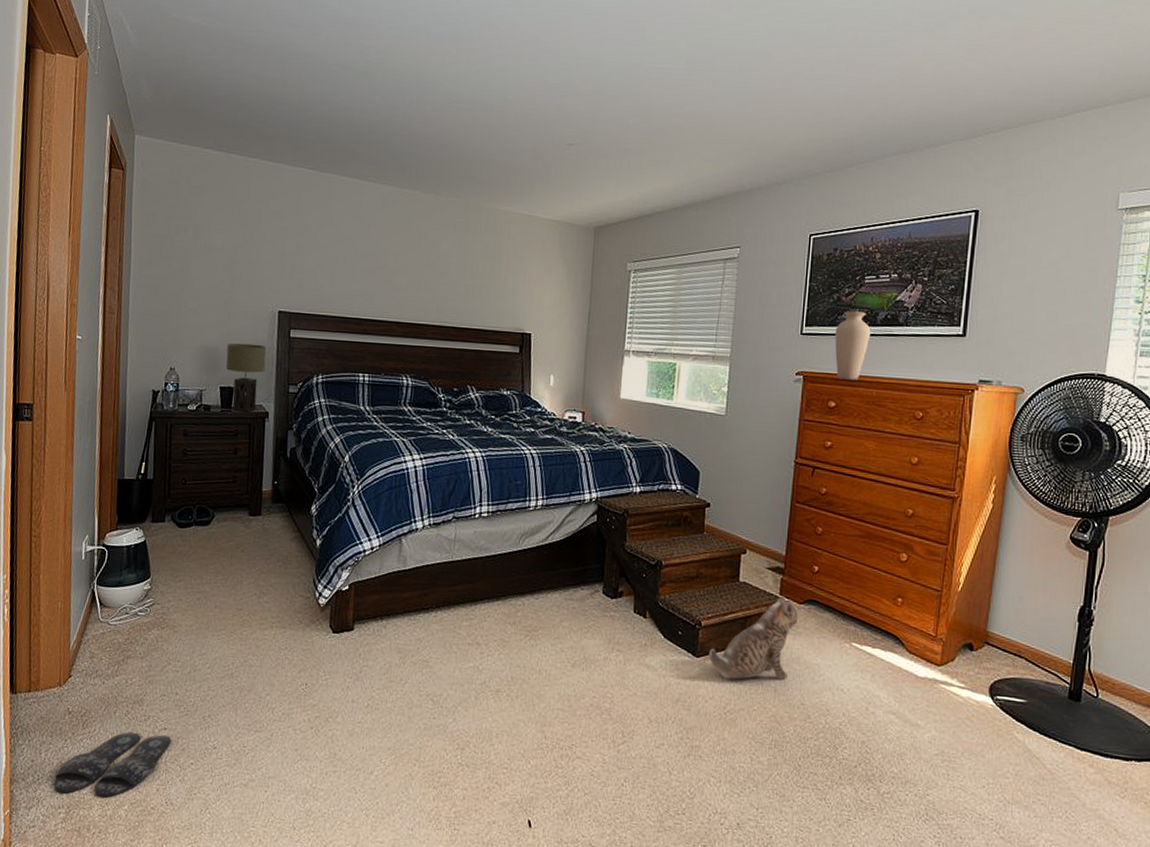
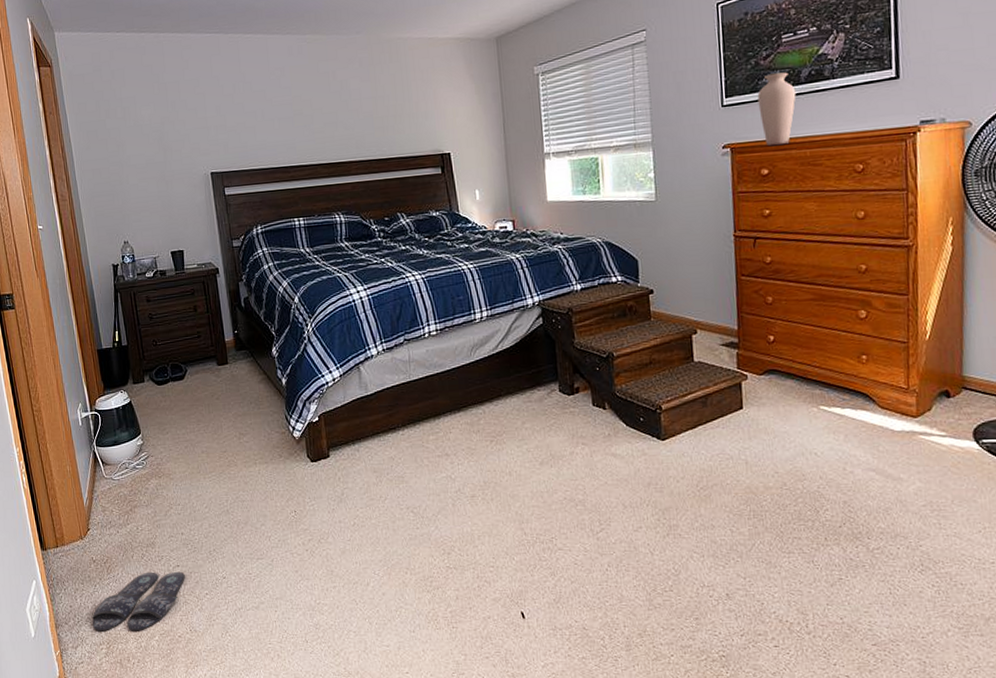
table lamp: present [226,343,267,413] -> none [170,206,208,273]
cat: present [708,596,798,680] -> none [673,370,760,457]

